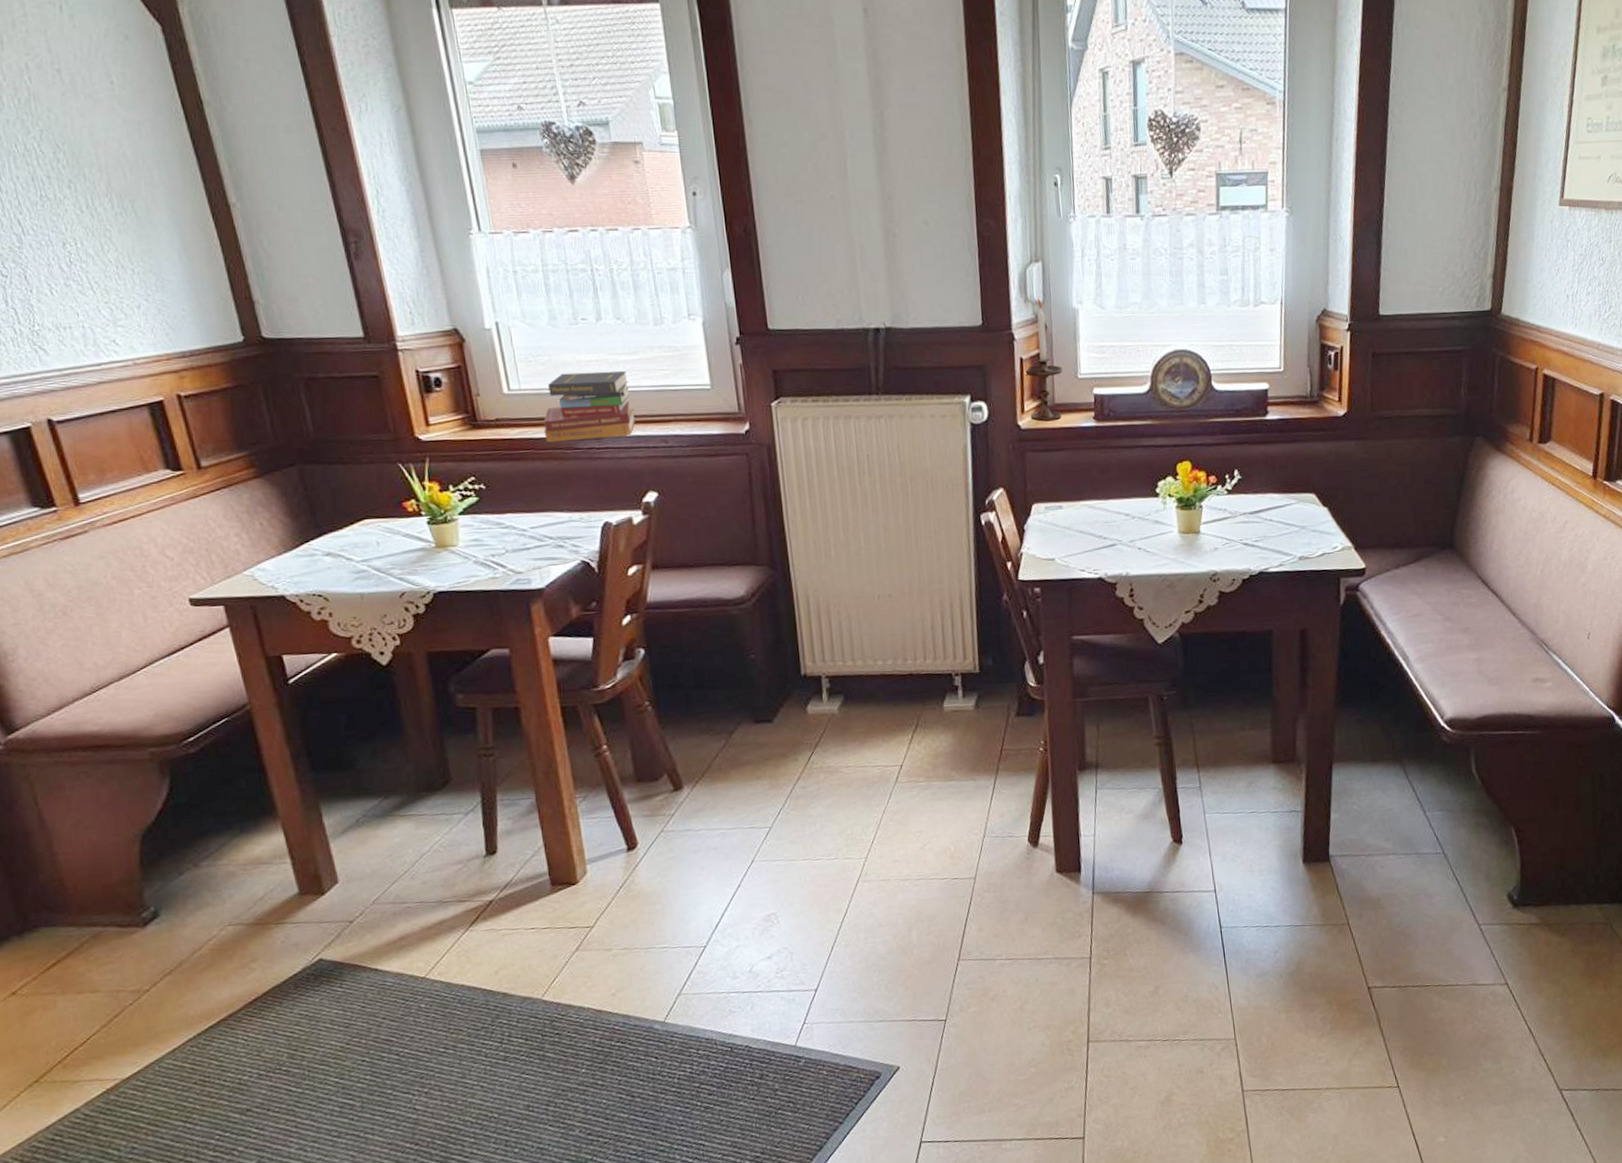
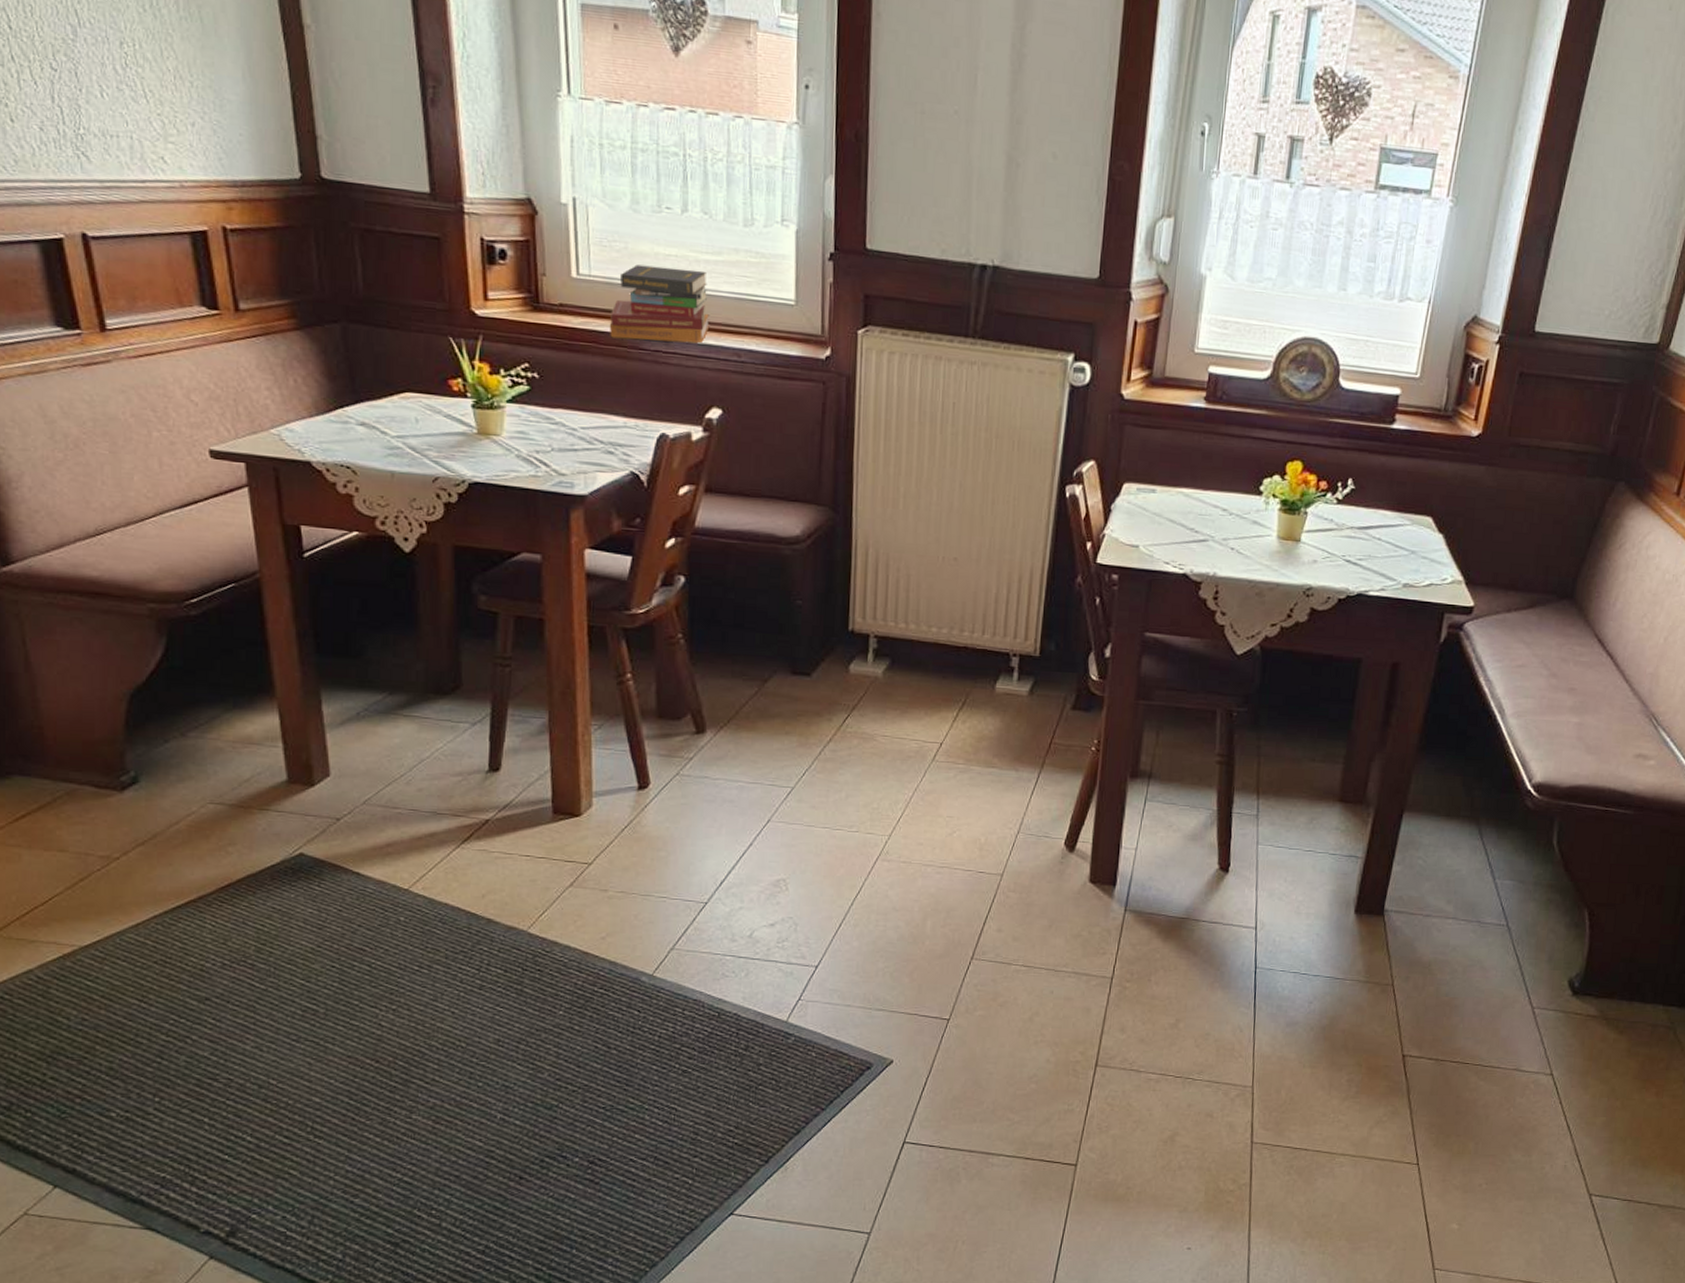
candlestick: present [1026,298,1063,422] -> none [1136,257,1179,396]

